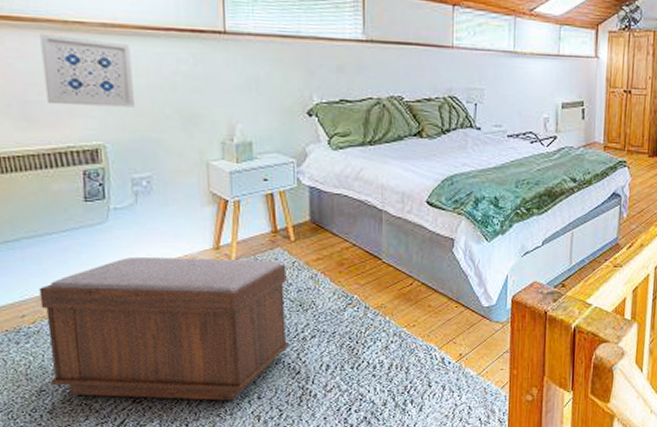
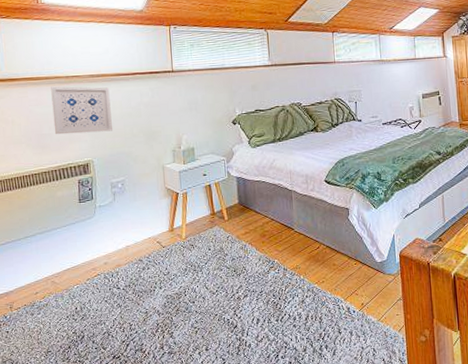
bench: present [39,257,290,401] -> none [48,236,228,354]

